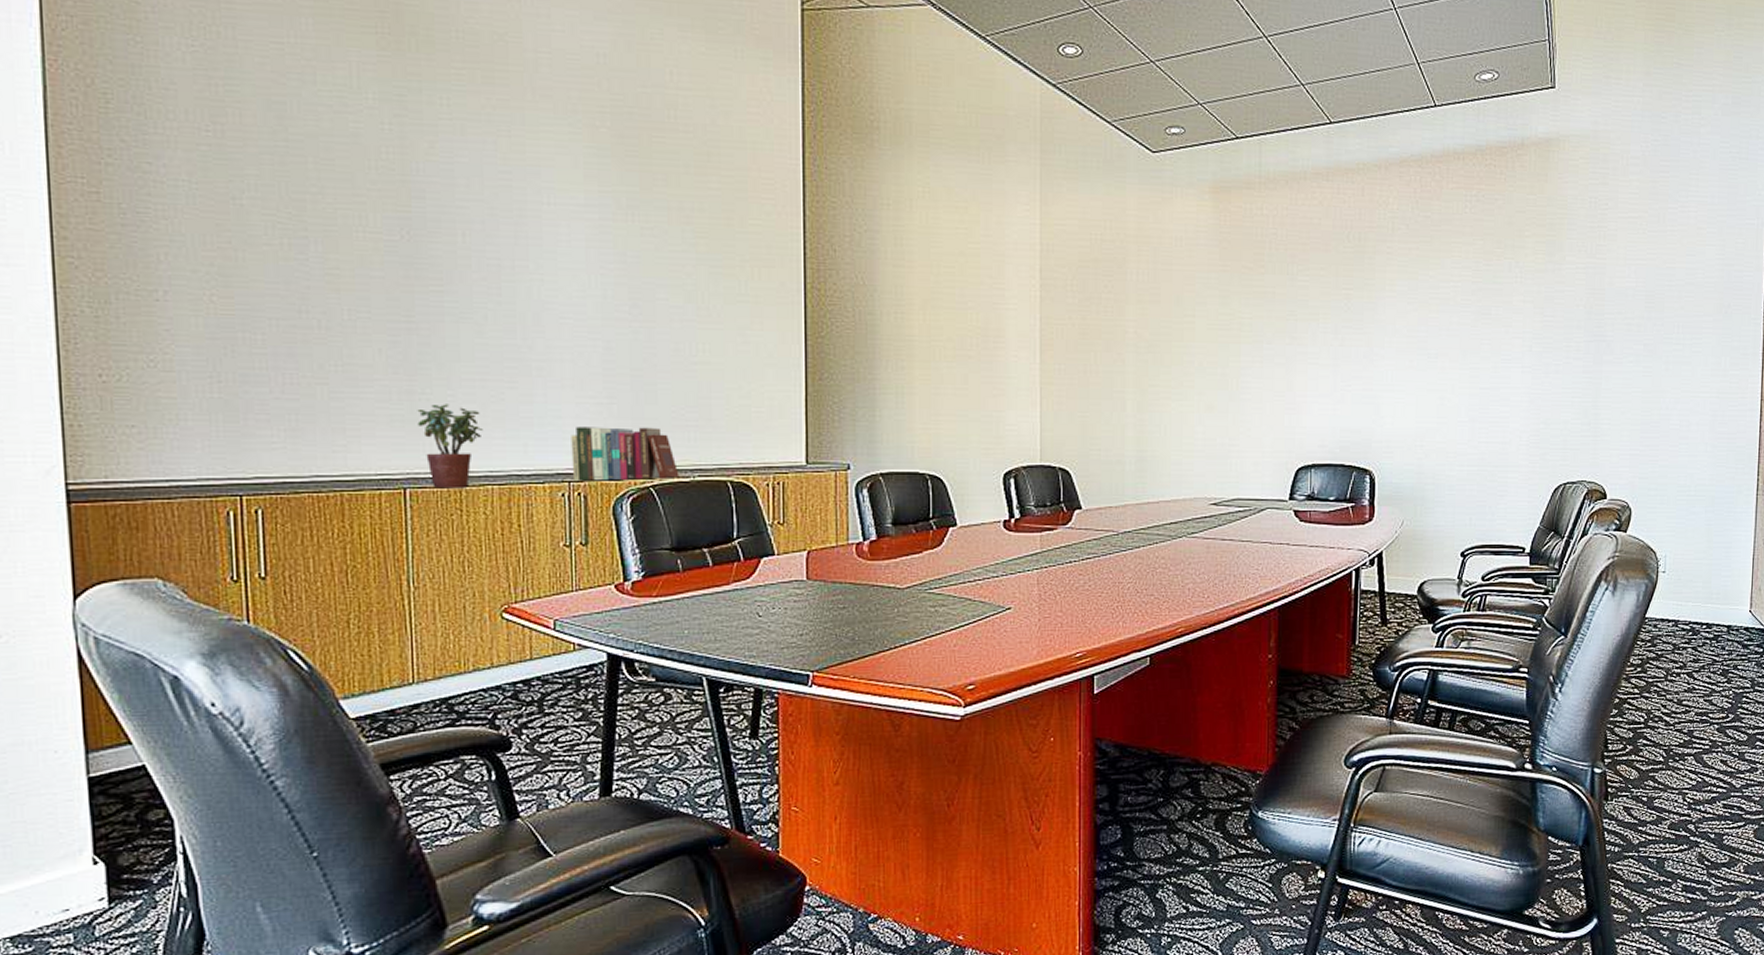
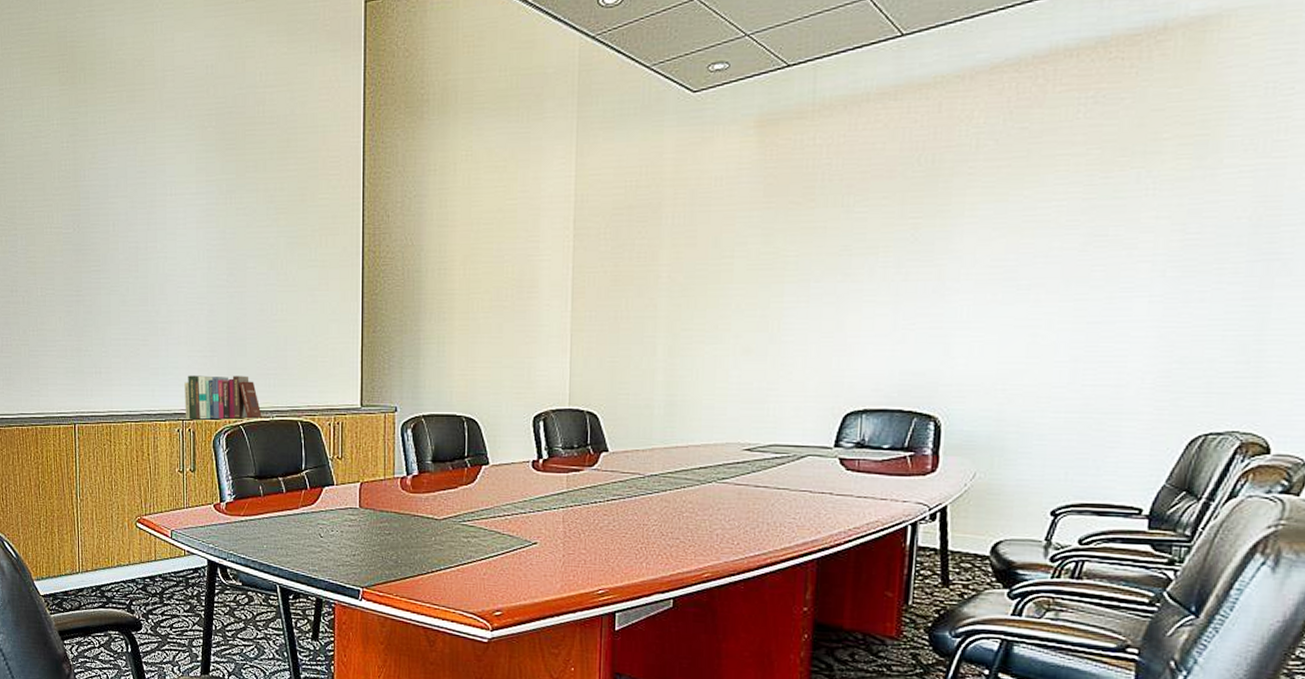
potted plant: present [417,404,483,489] -> none [83,358,125,425]

